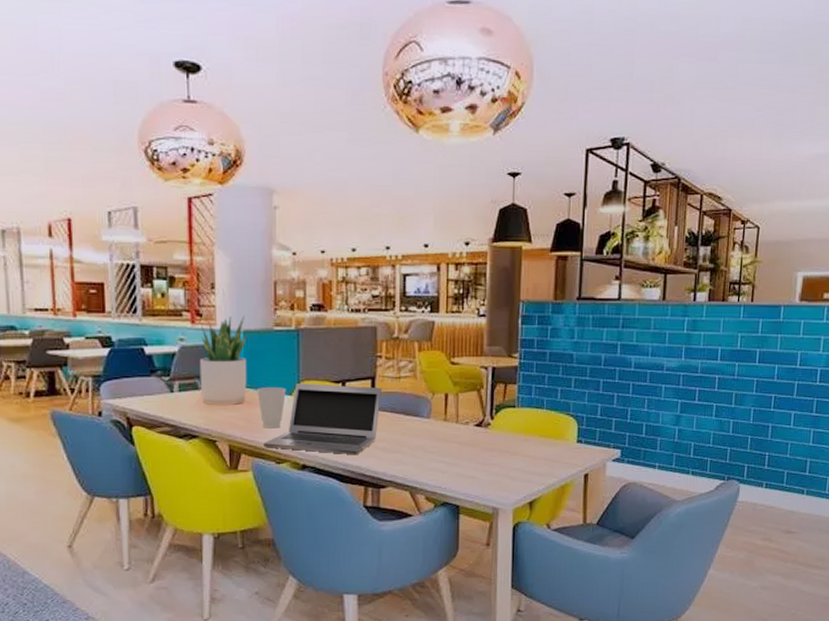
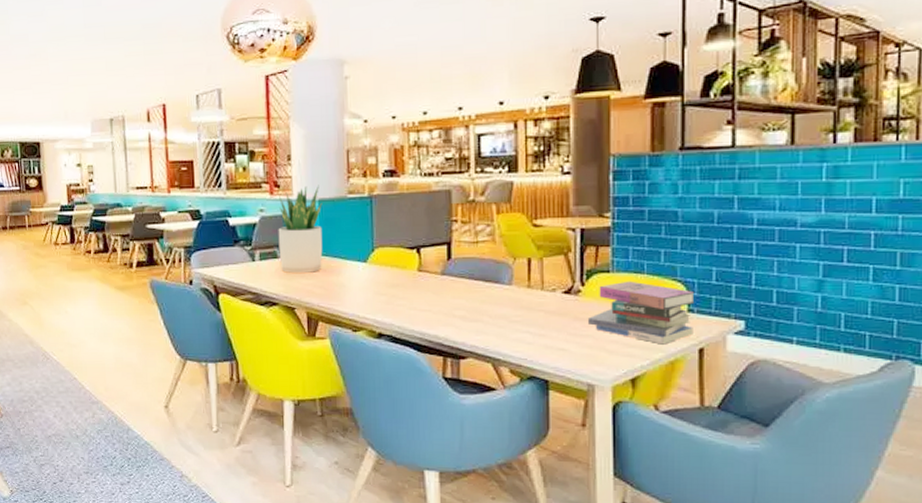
cup: present [257,387,286,429] -> none [332,255,361,296]
laptop: present [263,383,381,455] -> none [340,250,458,324]
books: none [495,415,584,471] -> present [587,281,695,345]

